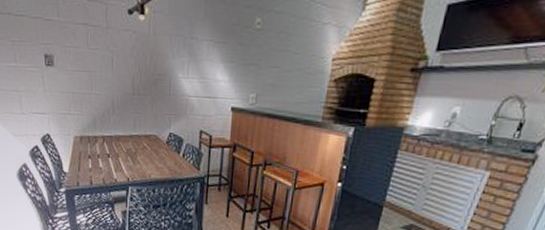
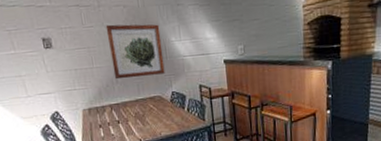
wall art: none [111,49,168,112] -> present [105,24,165,80]

